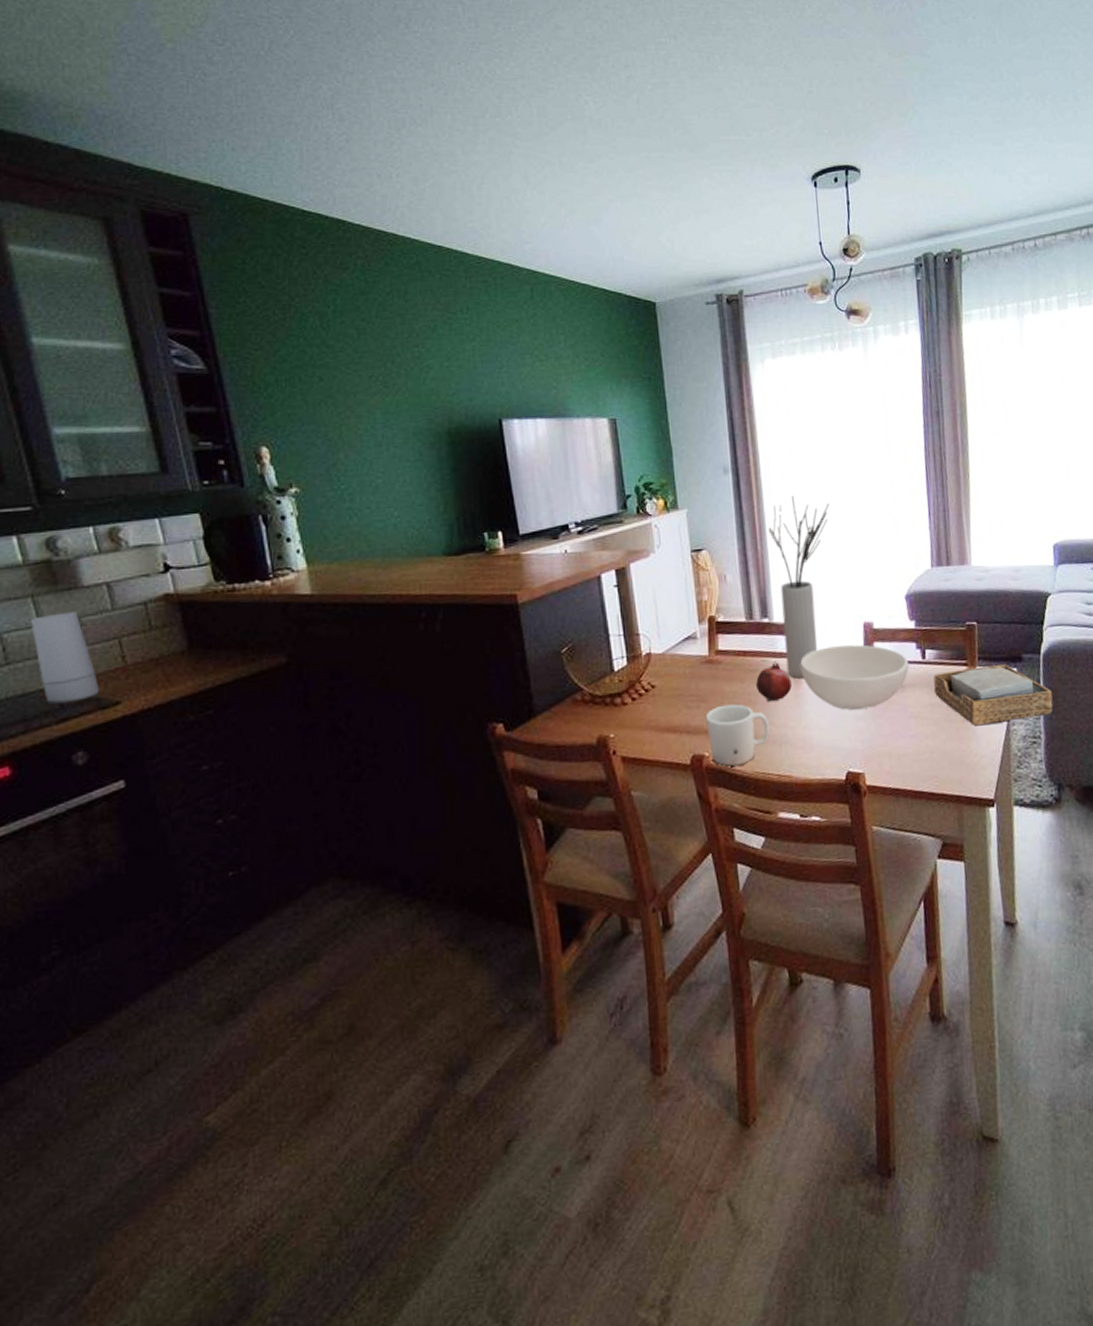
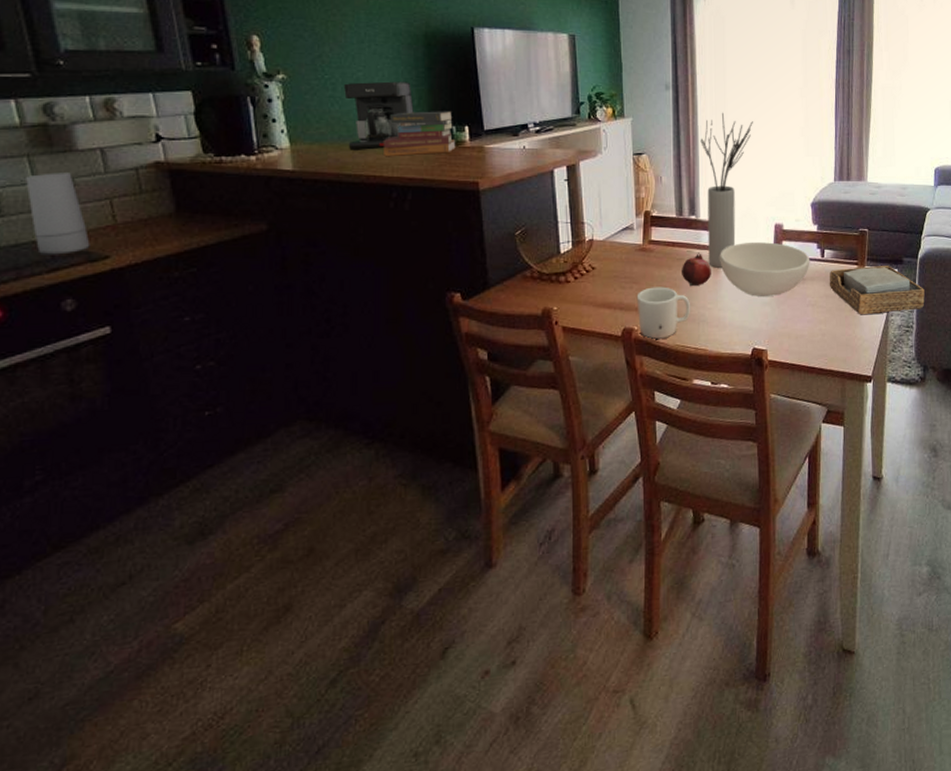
coffee maker: none [361,486,441,567] -> present [343,81,414,150]
books: none [407,516,489,573] -> present [382,111,456,157]

